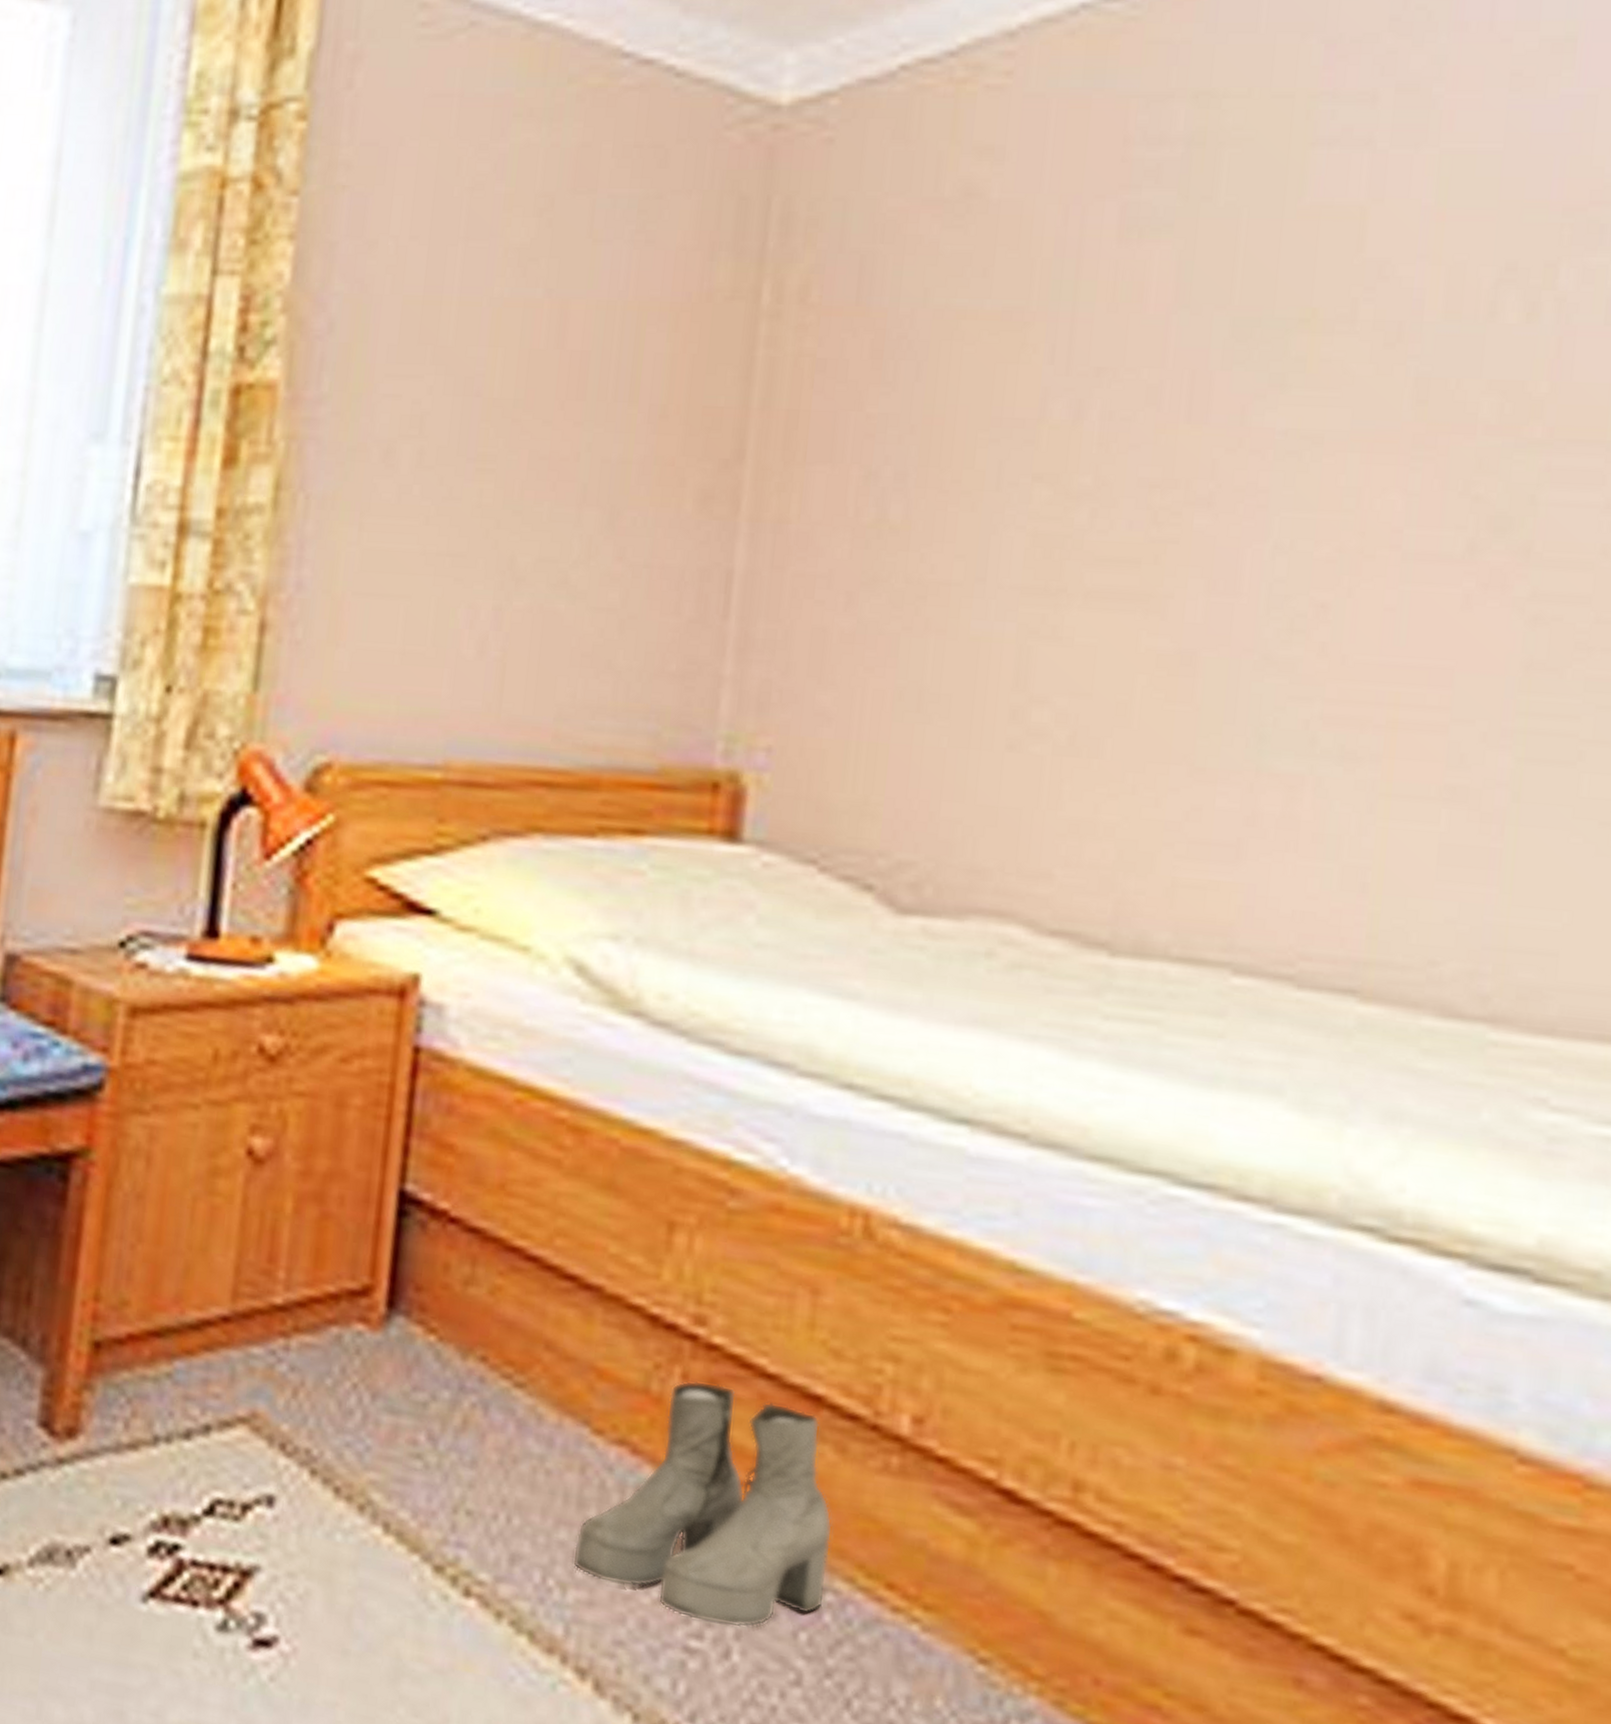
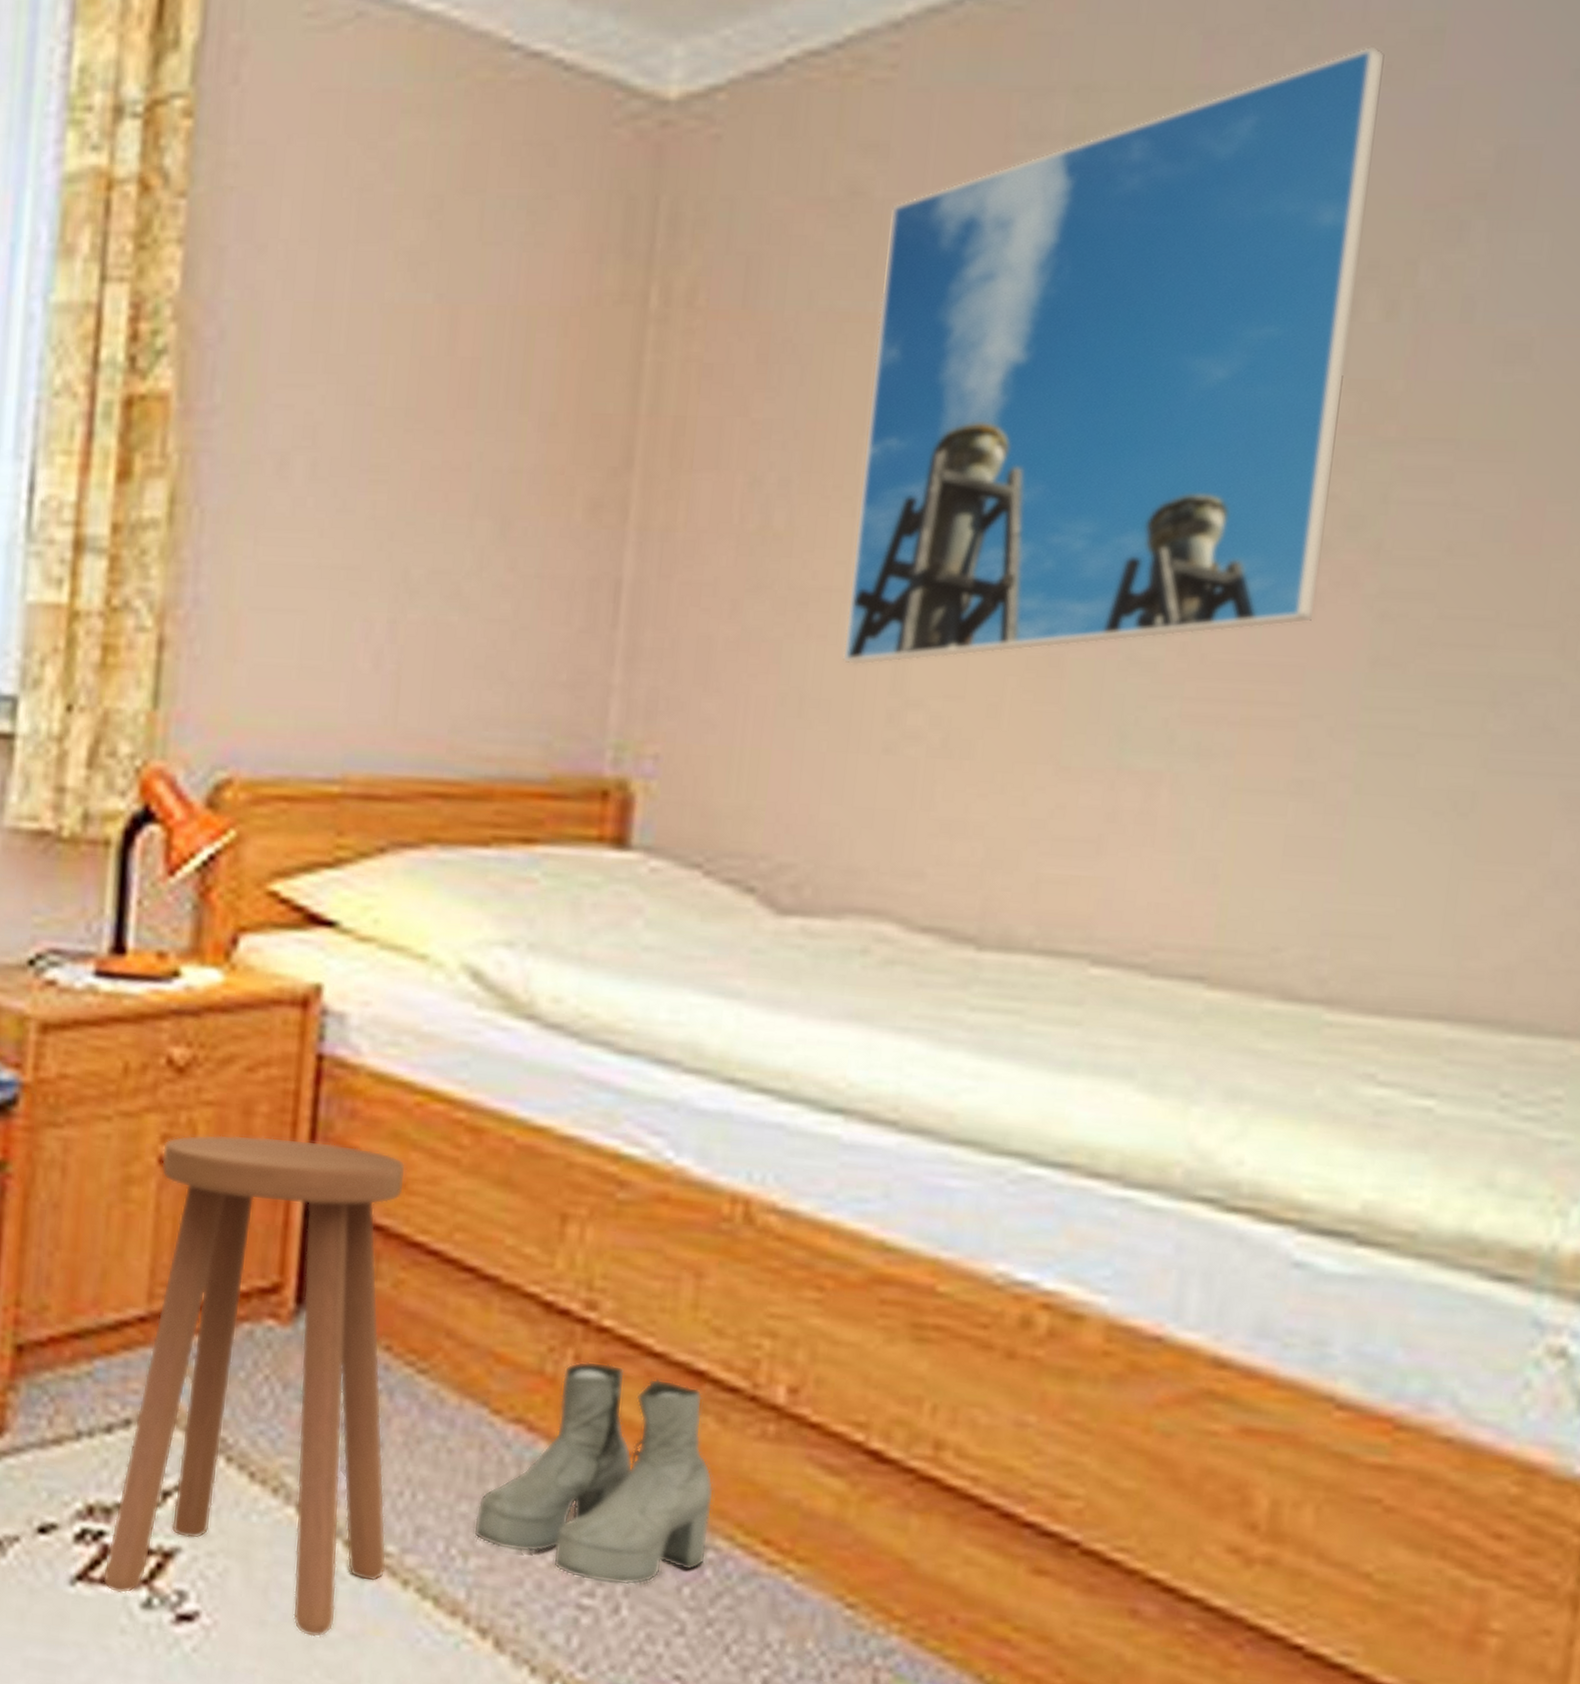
stool: none [176,1126,505,1672] -> present [102,1134,406,1638]
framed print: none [962,54,1516,661] -> present [841,46,1386,666]

